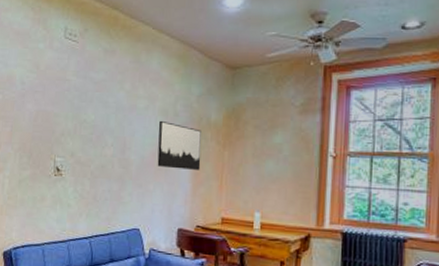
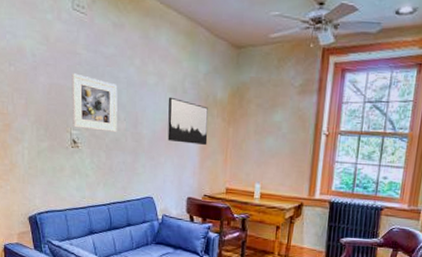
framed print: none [57,99,106,158] -> present [72,73,118,132]

